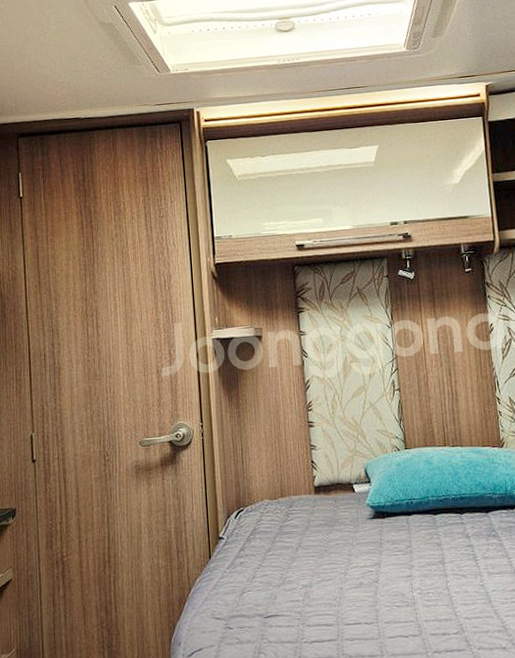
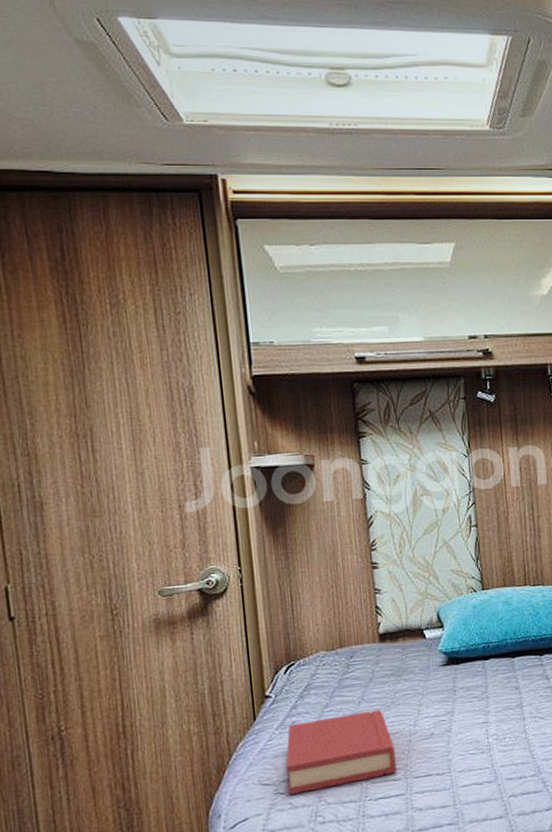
hardback book: none [234,556,329,630] -> present [285,709,397,795]

